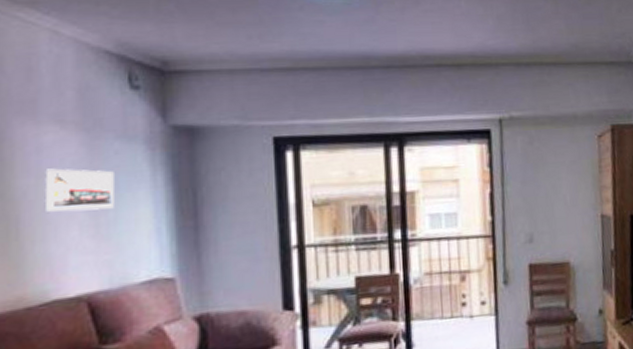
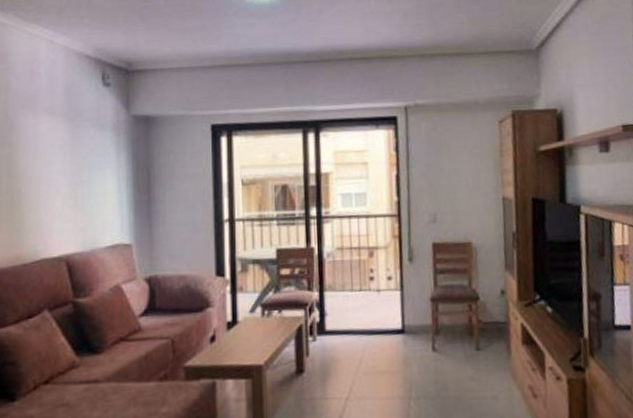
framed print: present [44,168,114,212] -> none [38,151,89,187]

